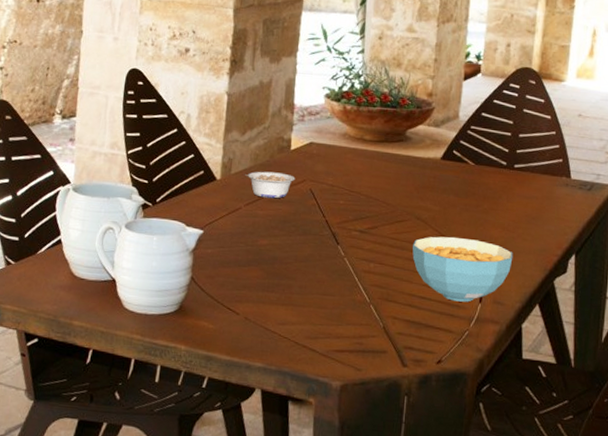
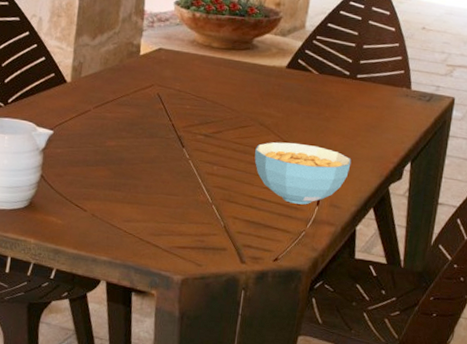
legume: present [244,171,296,199] -> none [94,75,144,102]

